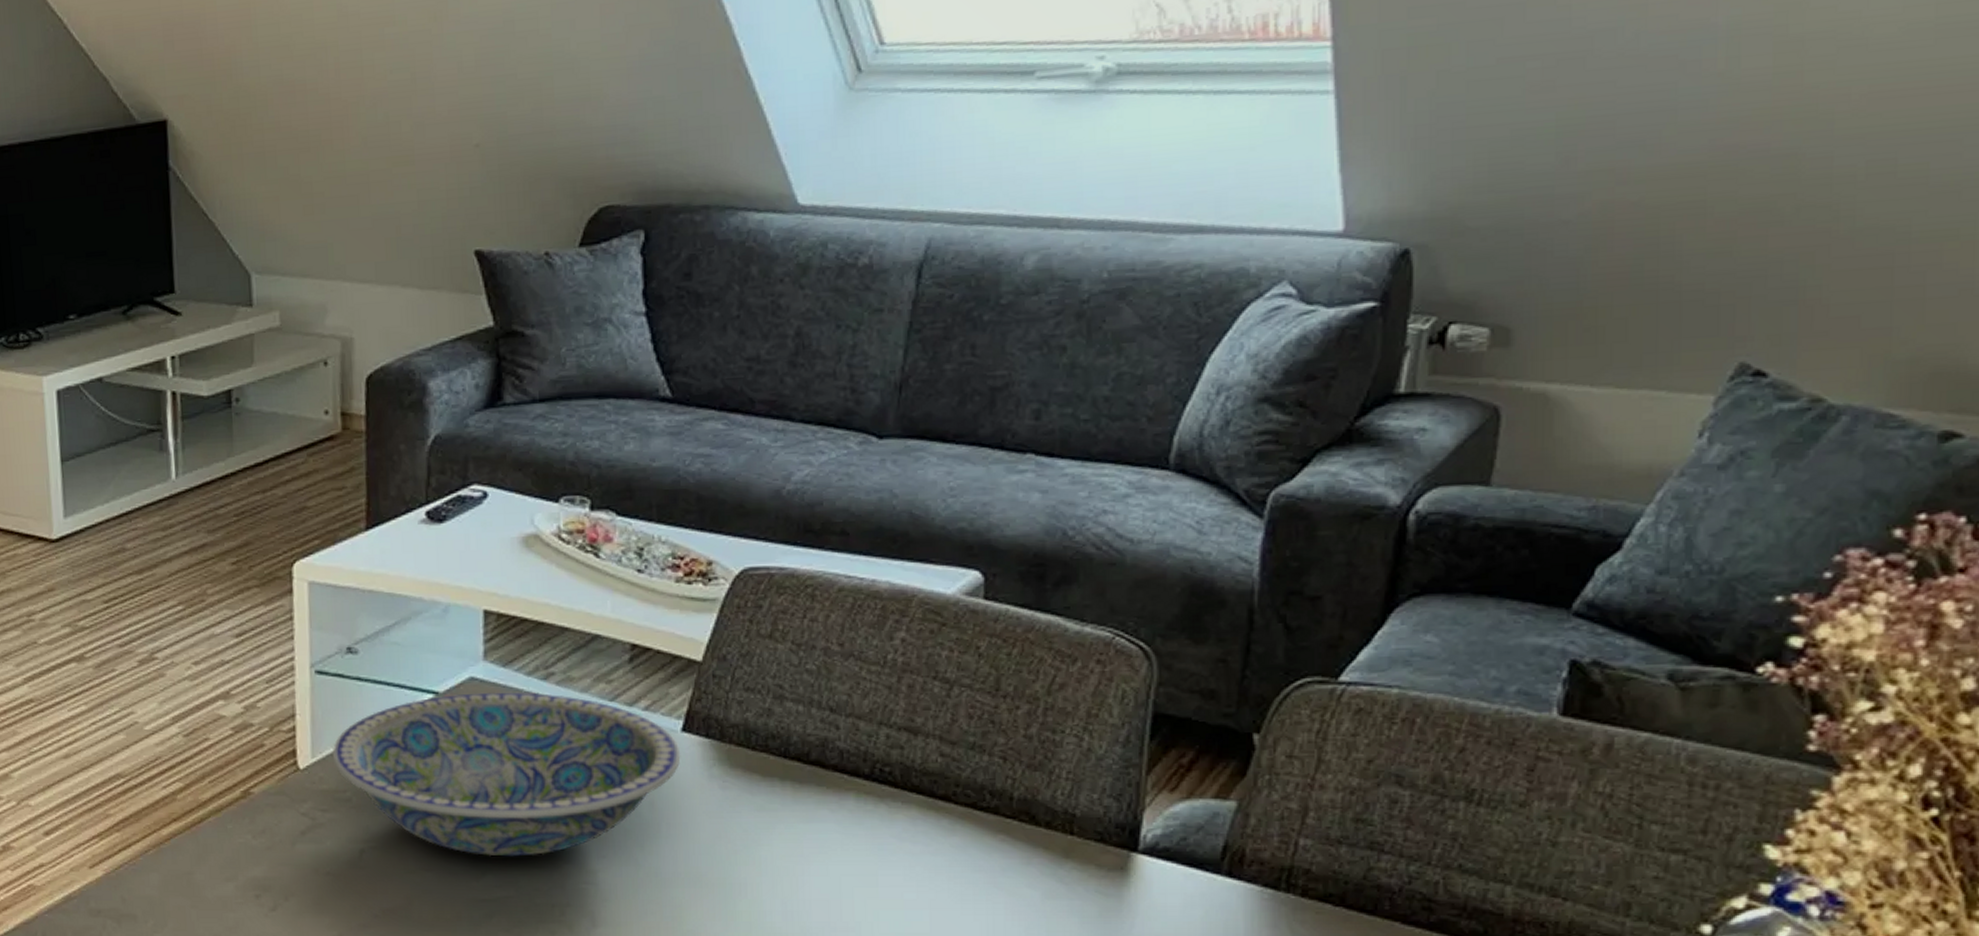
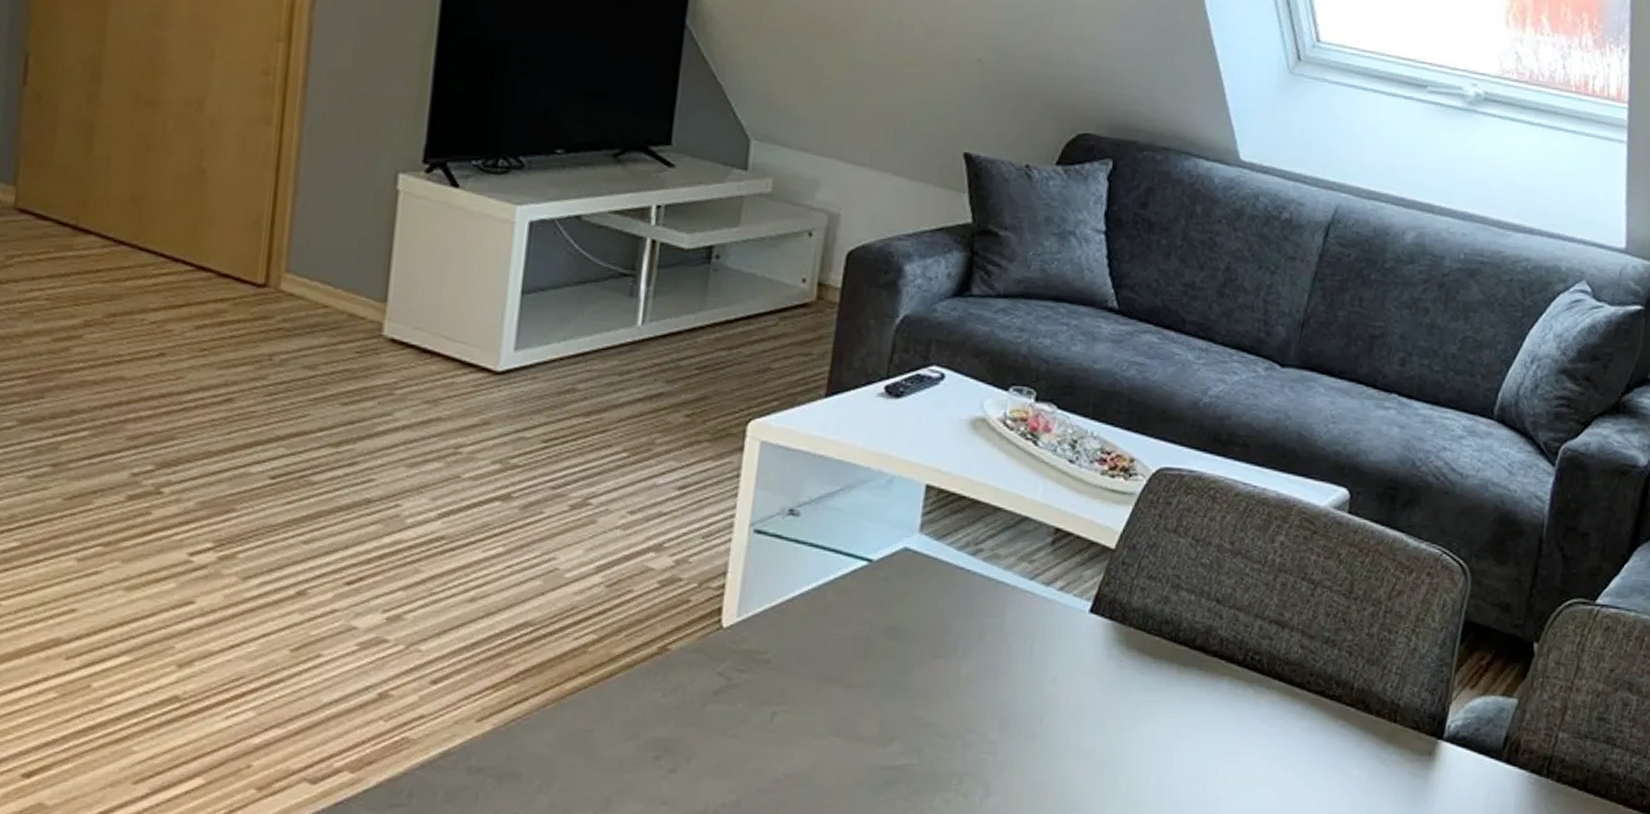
ceramic bowl: present [332,692,681,857] -> none [758,563,1087,725]

